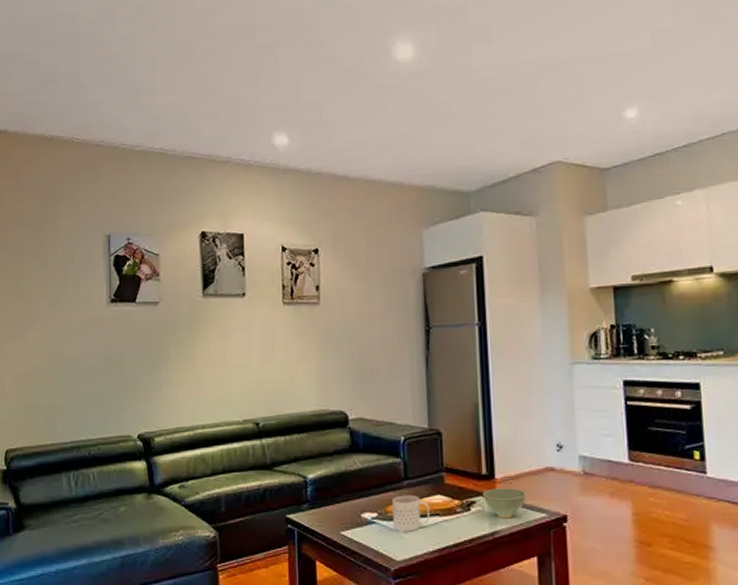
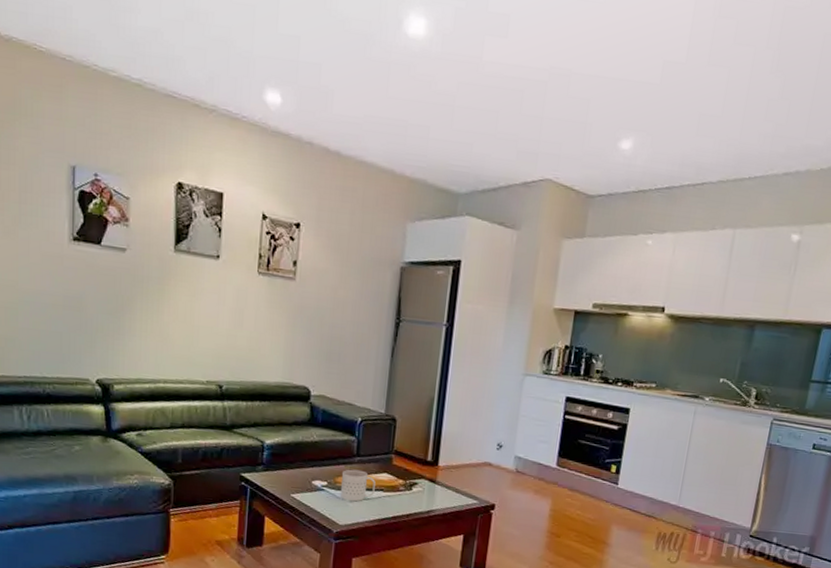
bowl: present [482,488,527,519] -> none [425,474,464,501]

